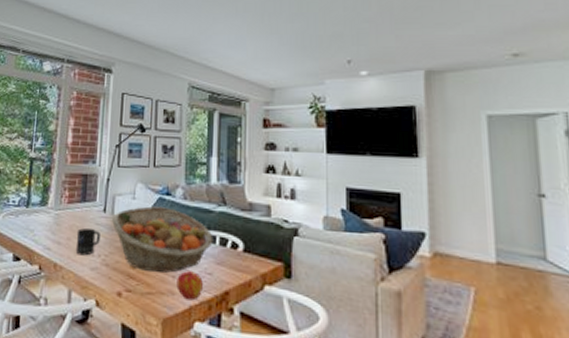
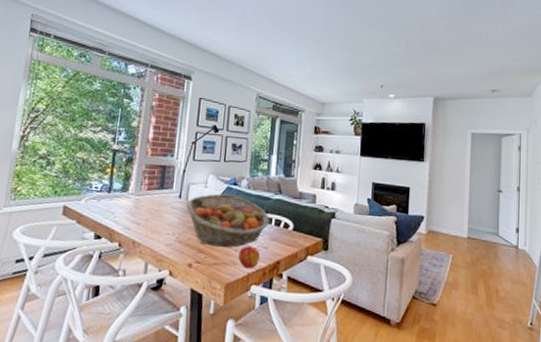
mug: present [75,228,100,256] -> none [152,211,175,234]

